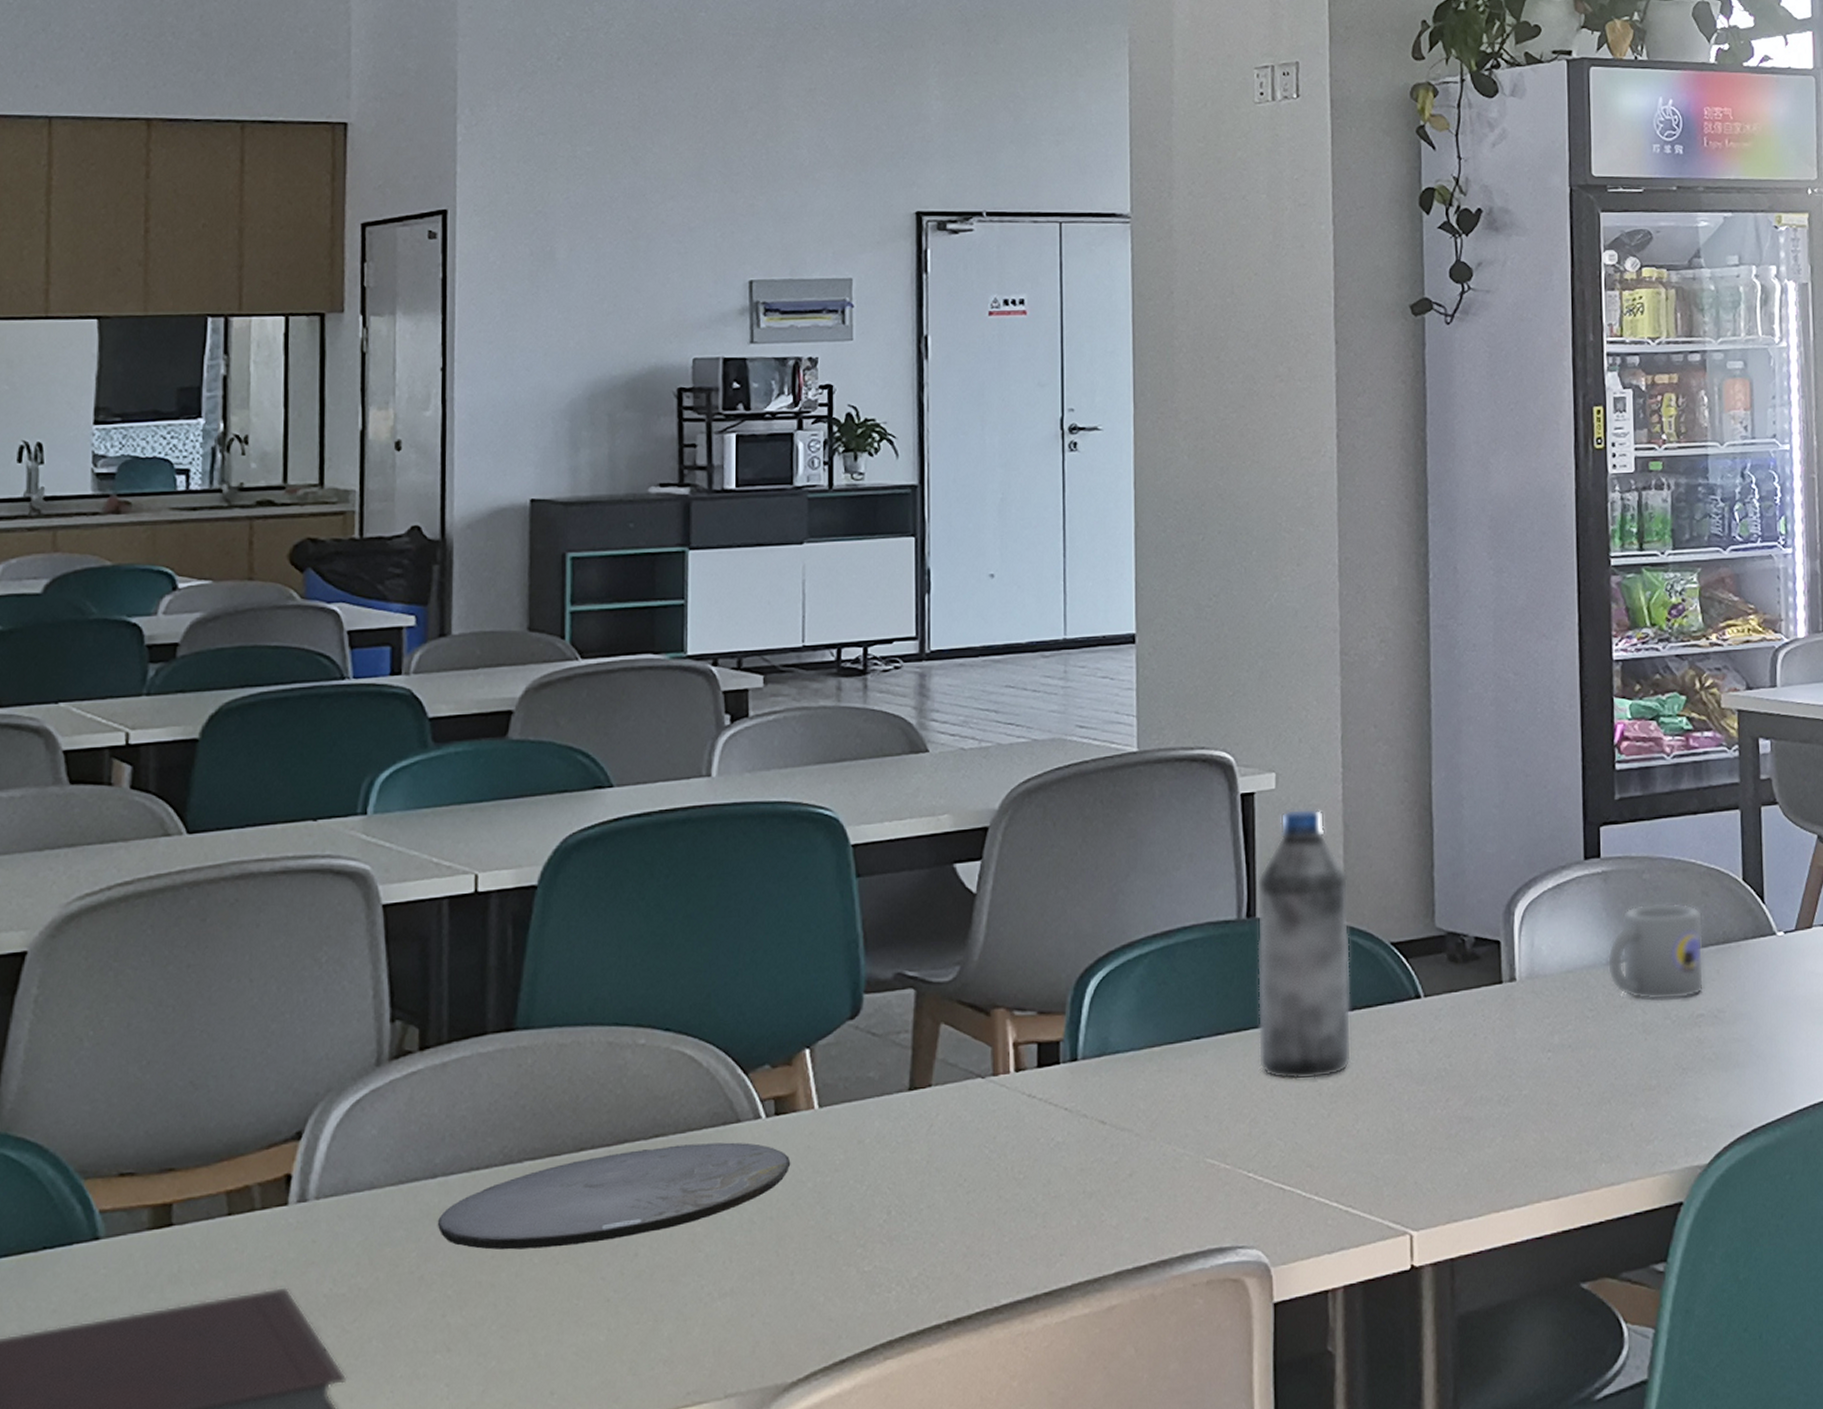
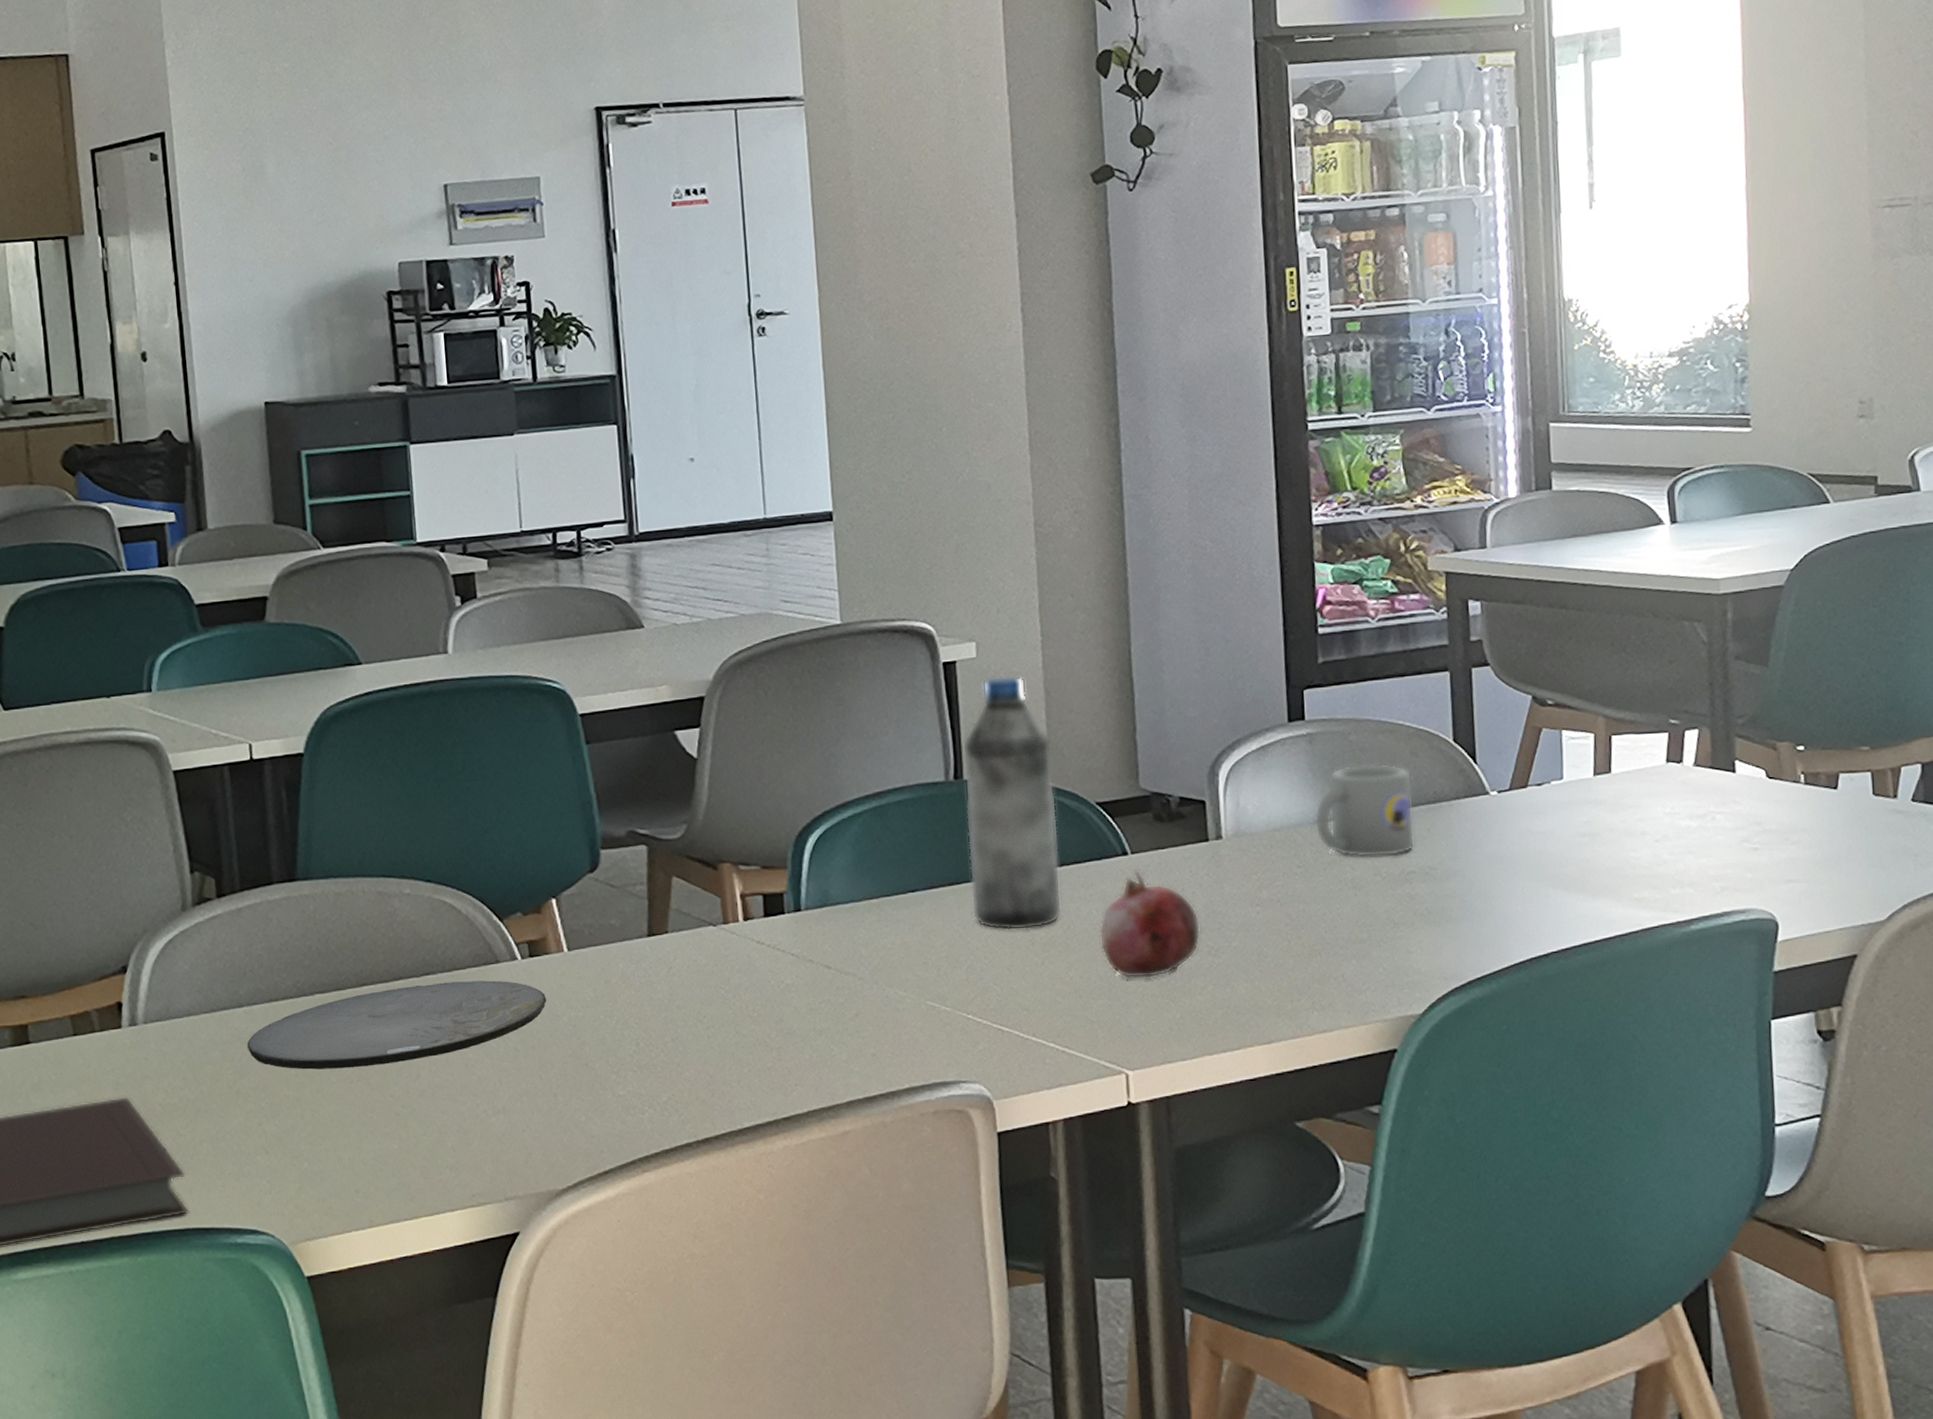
fruit: none [1388,1014,1492,1131] -> present [1099,870,1201,979]

